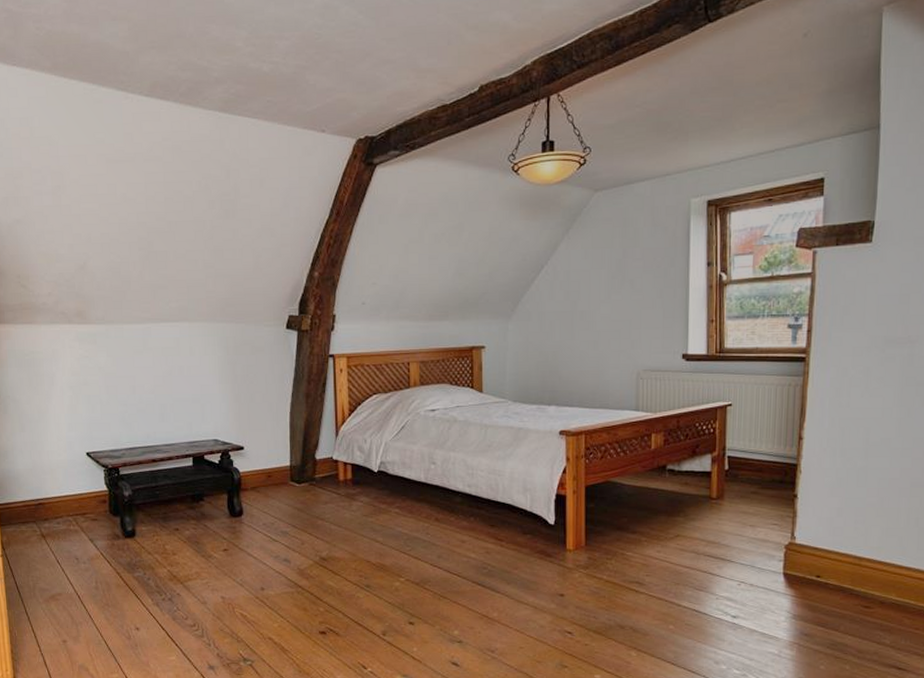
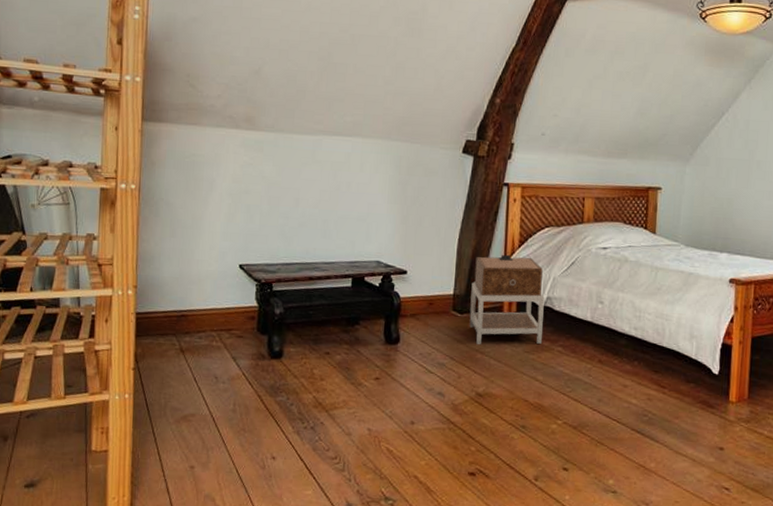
nightstand: none [306,423,379,511] -> present [469,254,545,345]

